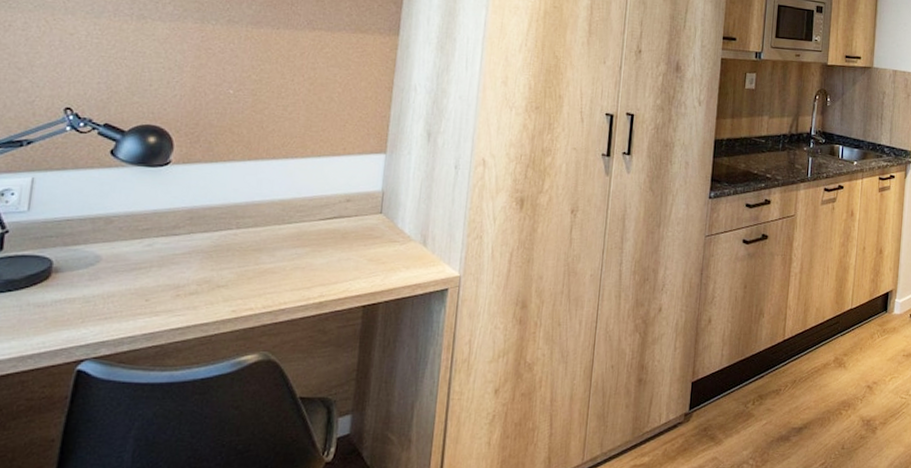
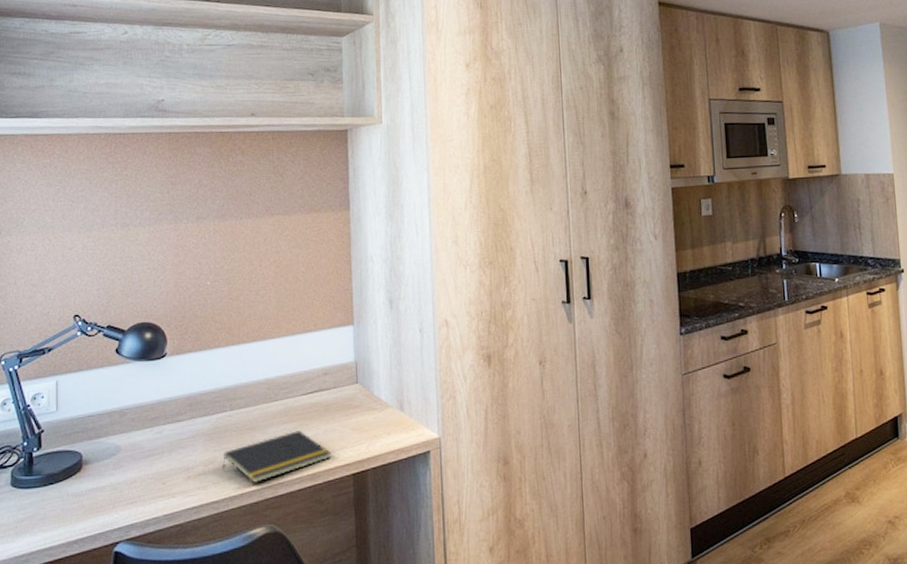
notepad: none [218,256,343,307] -> present [222,430,332,483]

